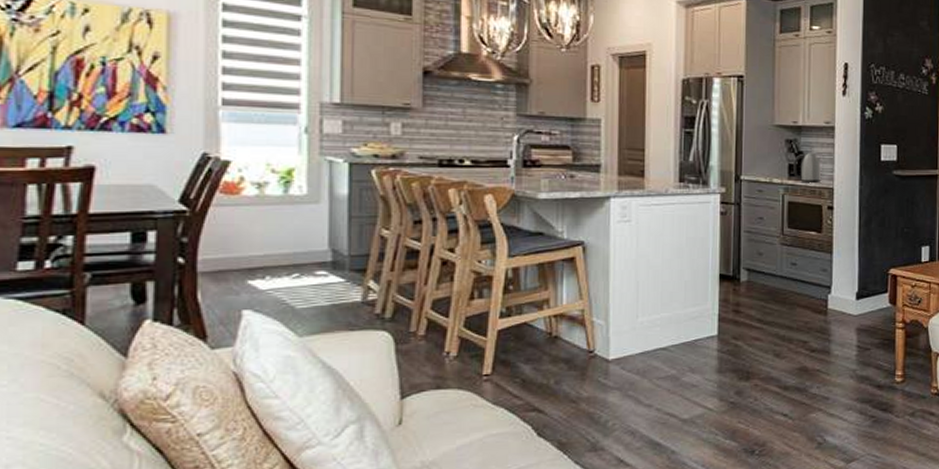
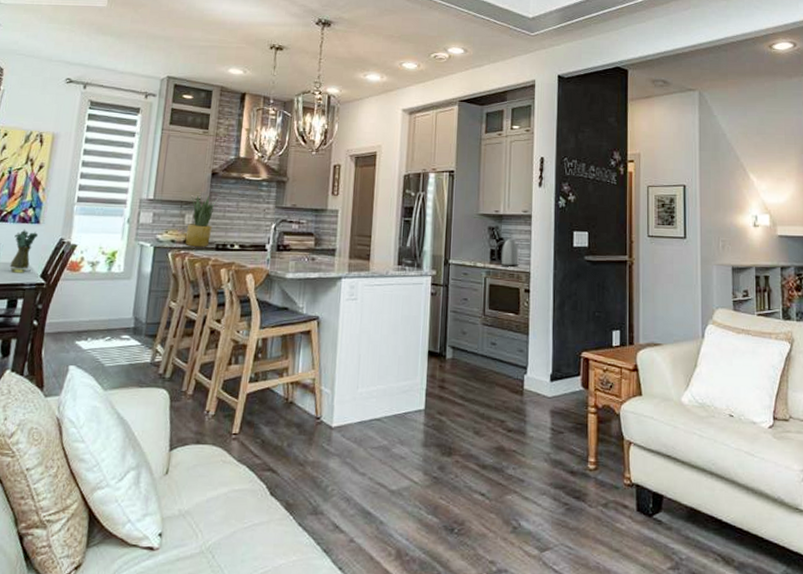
vase: none [126,141,167,199] -> present [10,229,39,274]
planter: none [393,99,436,163] -> present [184,195,218,247]

